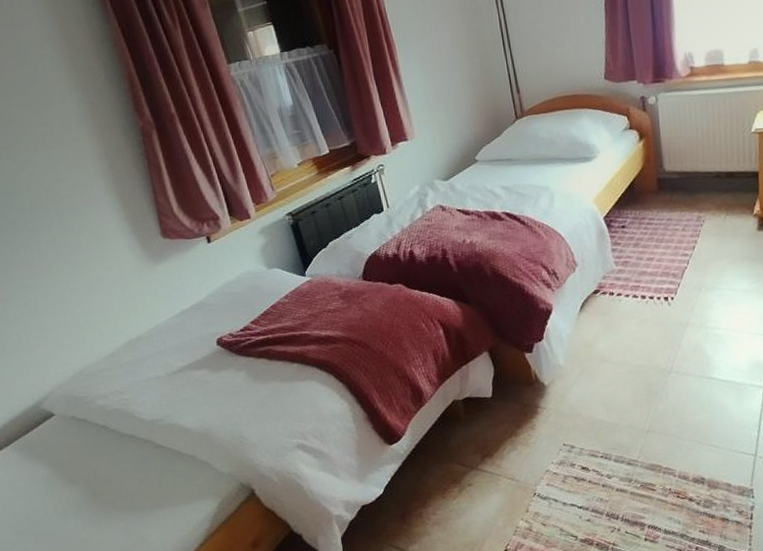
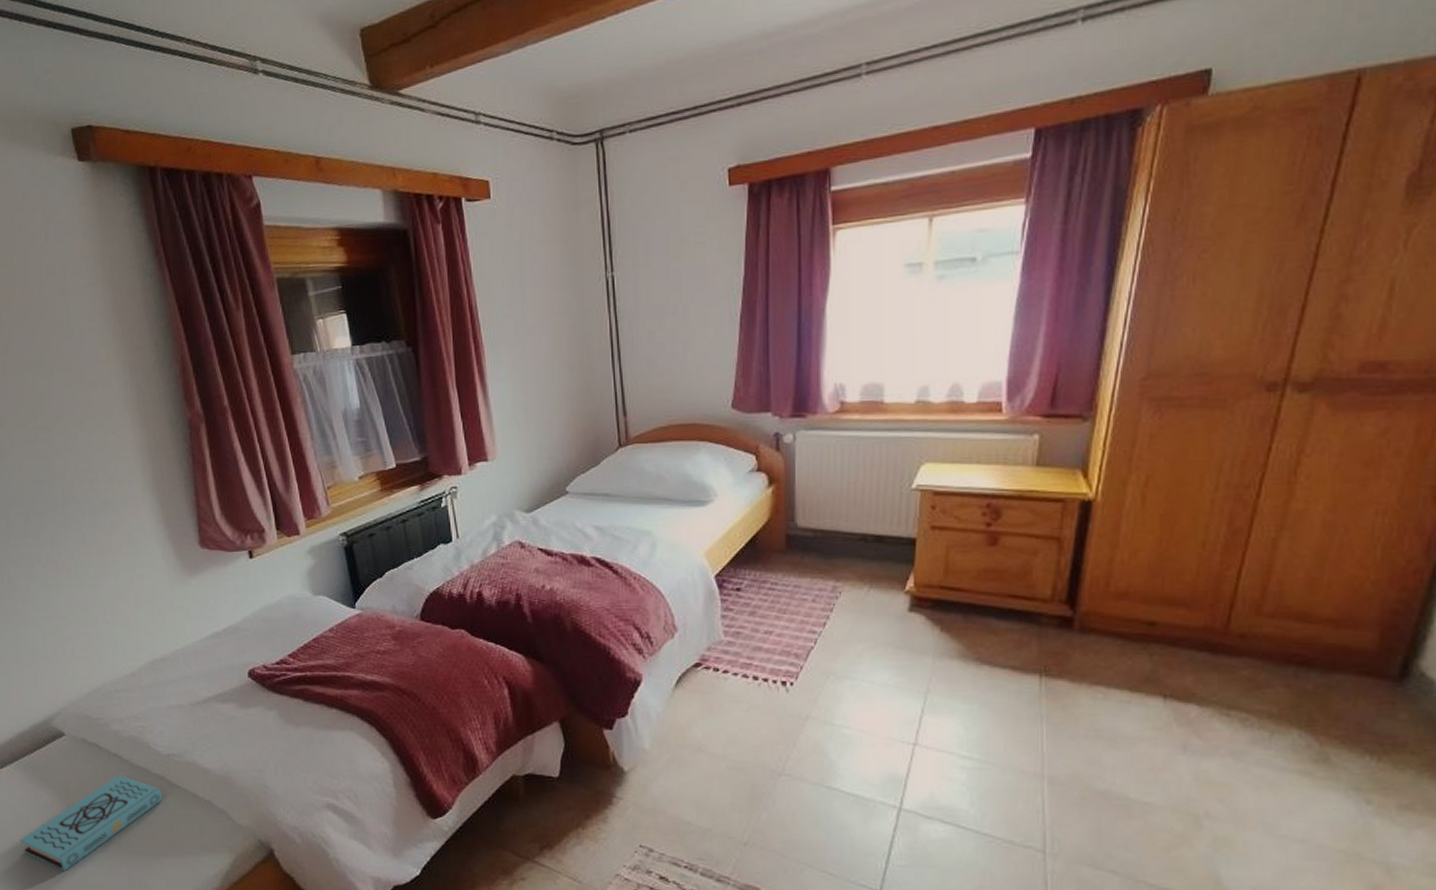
book: none [21,443,150,534] -> present [19,775,162,872]

